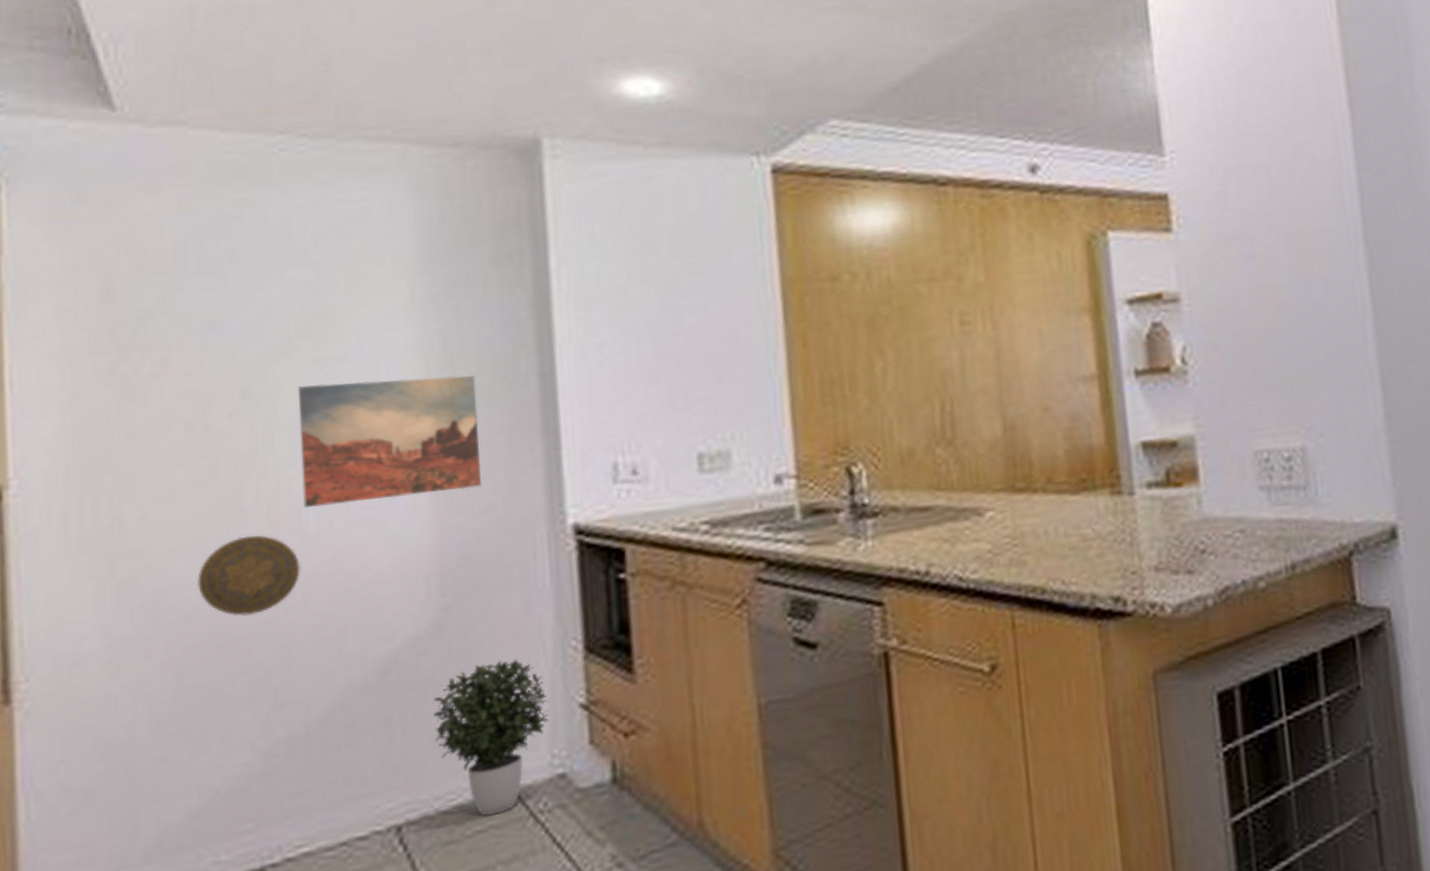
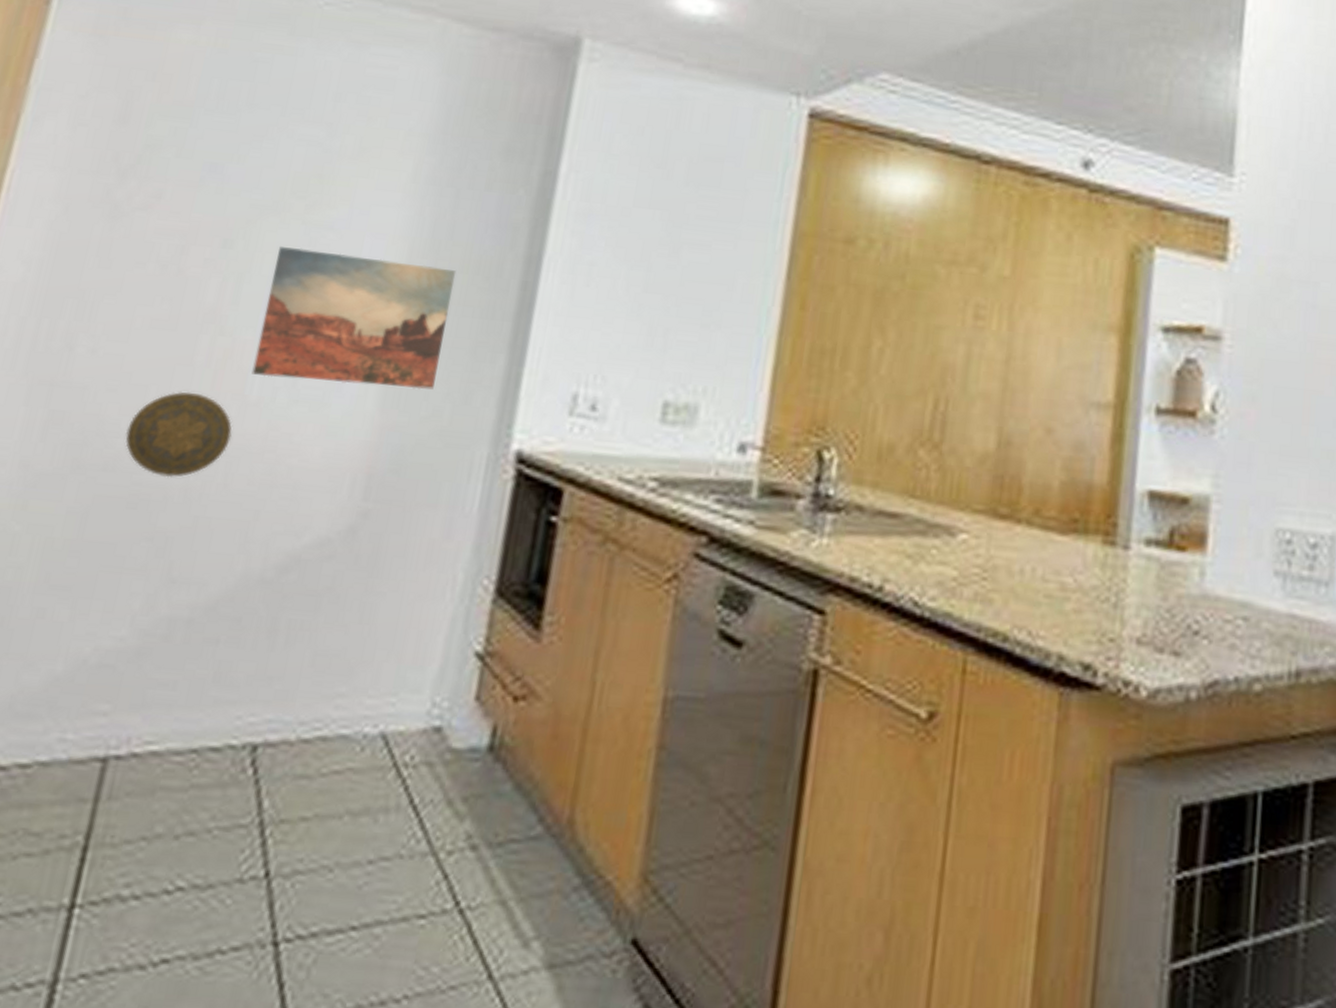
potted plant: present [433,659,549,817] -> none [316,584,445,758]

